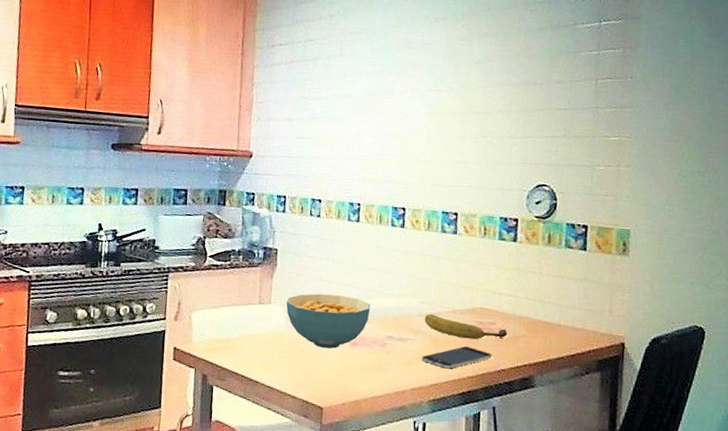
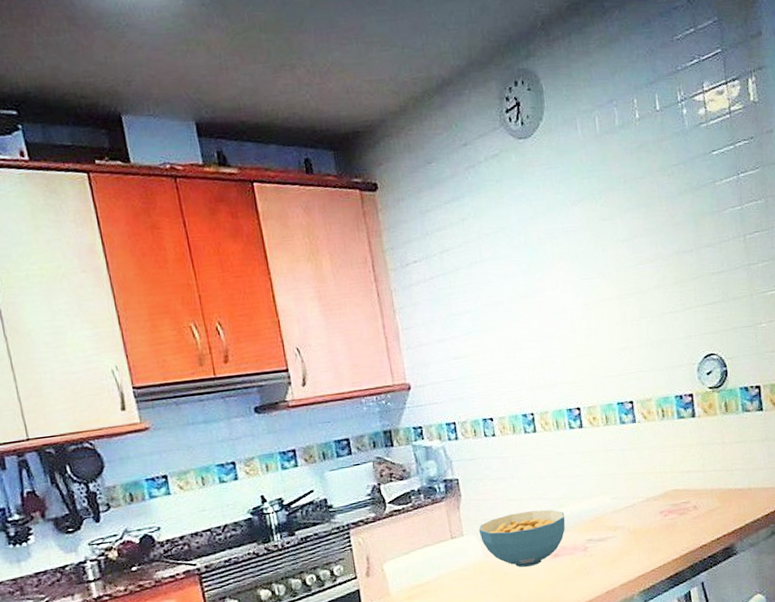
smartphone: present [421,345,493,369] -> none [624,530,692,558]
fruit: present [424,314,508,340] -> none [620,505,703,524]

